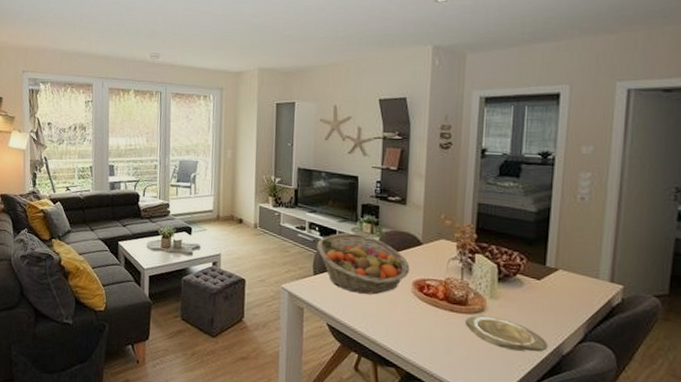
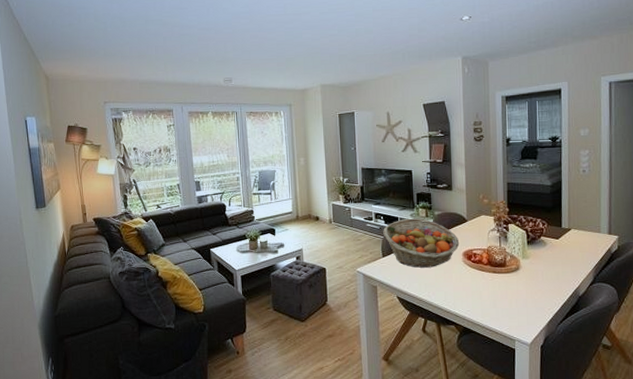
plate: present [464,315,548,352] -> none [505,273,568,298]

